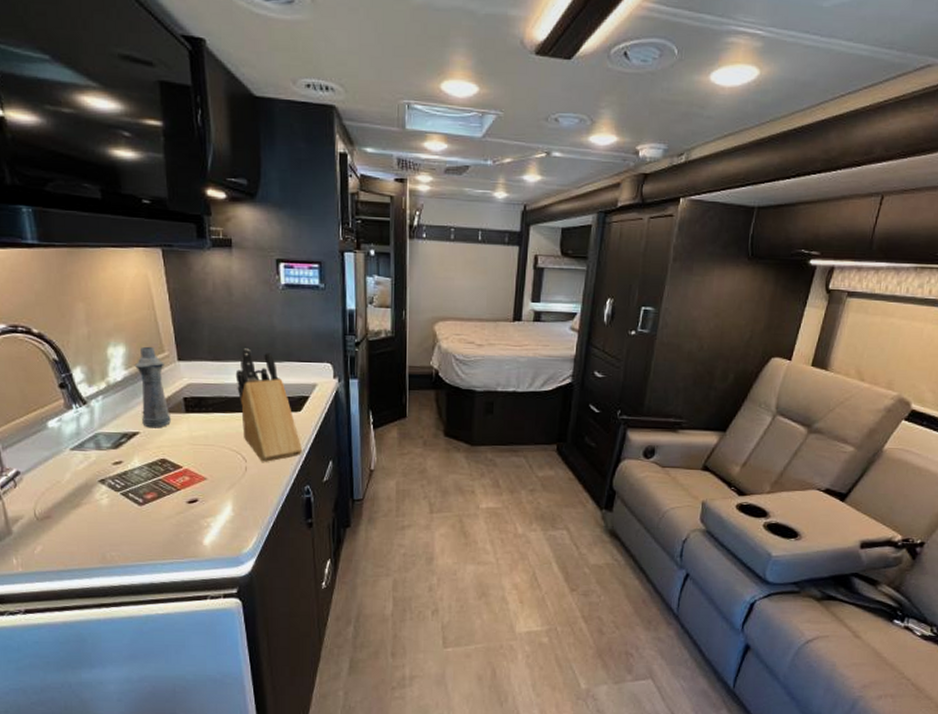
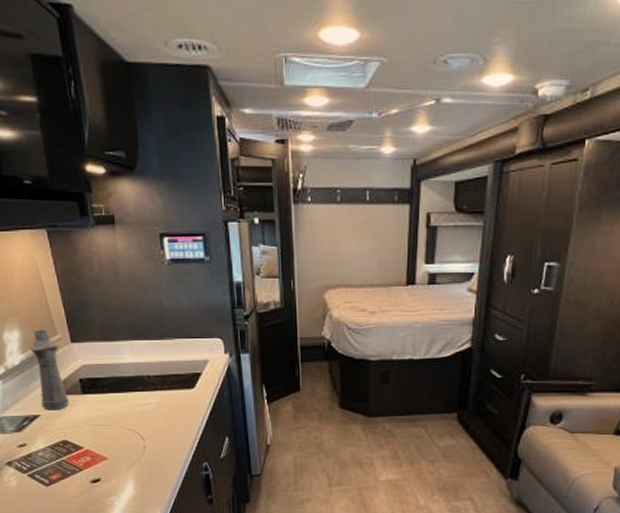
knife block: present [235,348,303,463] -> none [127,327,199,441]

